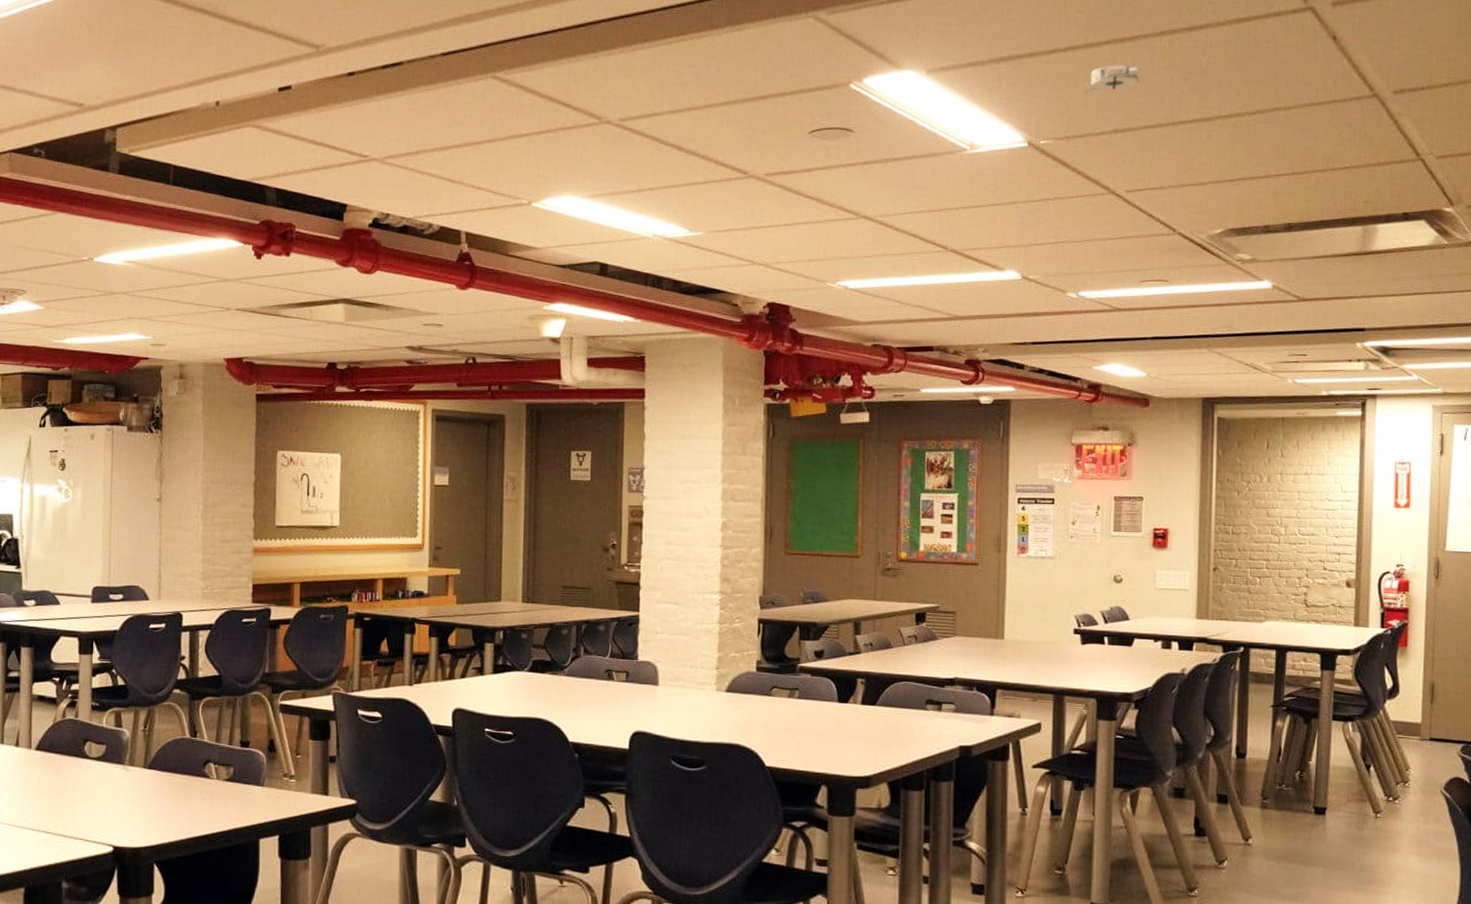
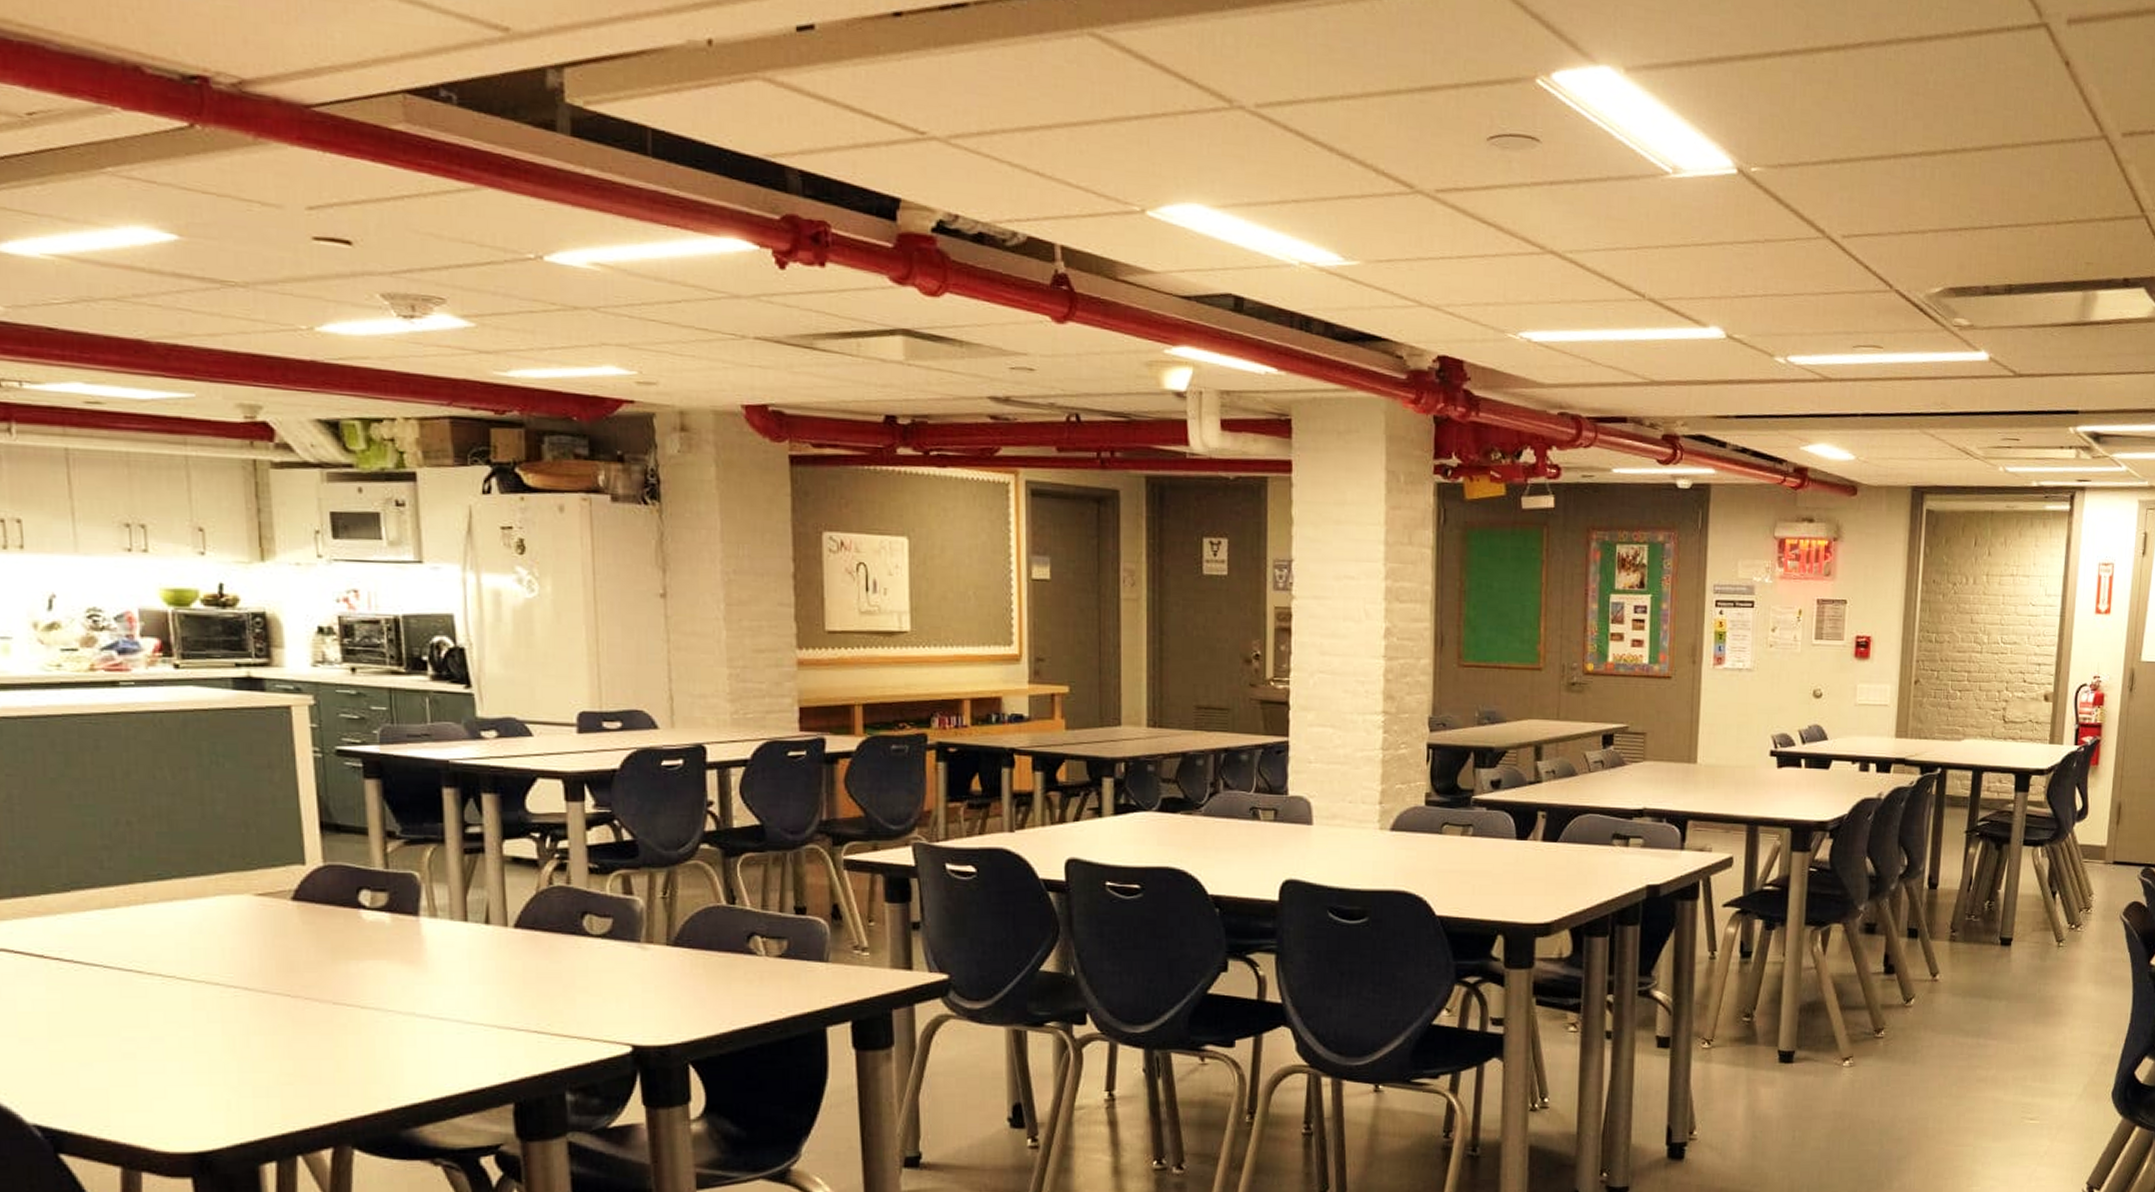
smoke detector: present [1084,64,1143,93] -> none [1801,77,1866,111]

